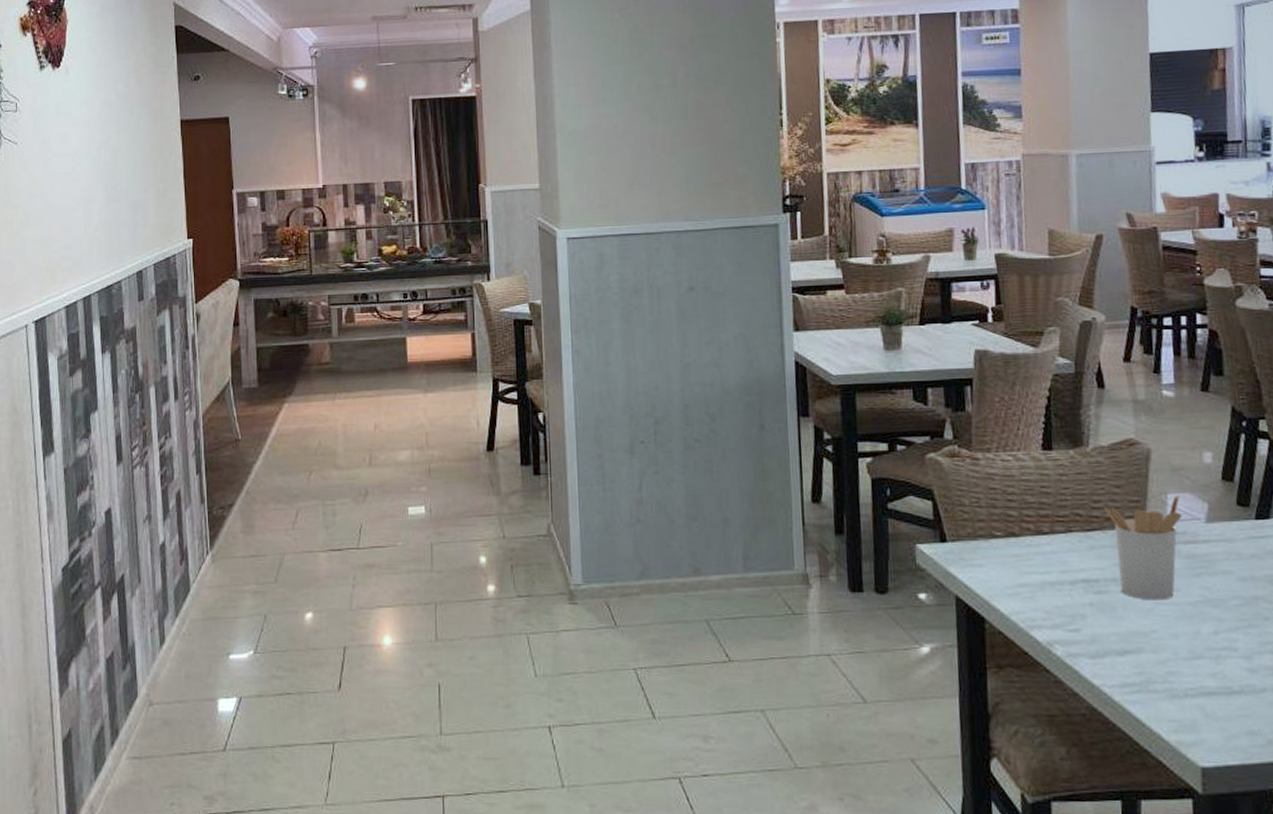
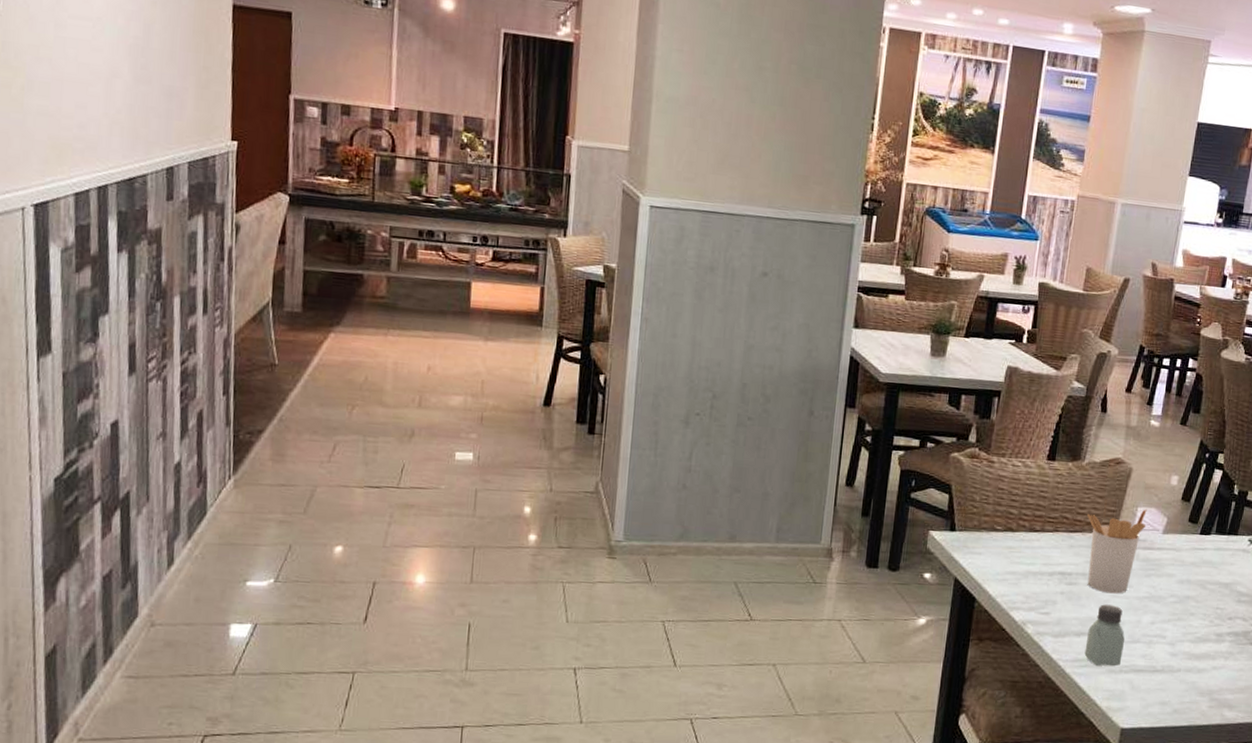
saltshaker: none [1133,614,1185,690] -> present [1084,604,1125,666]

